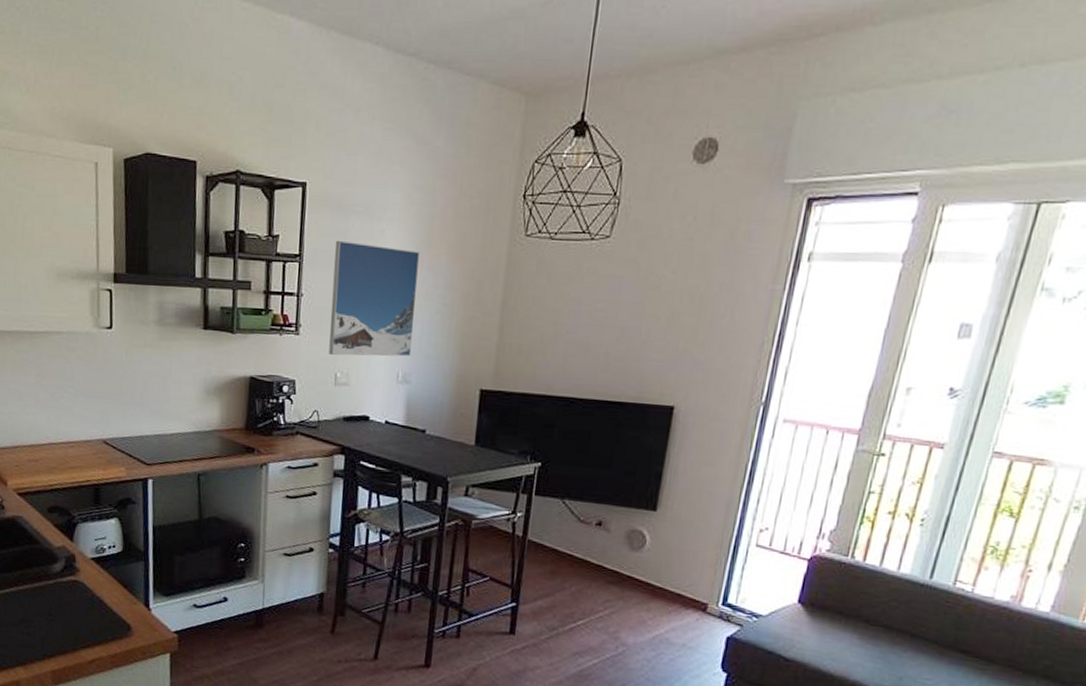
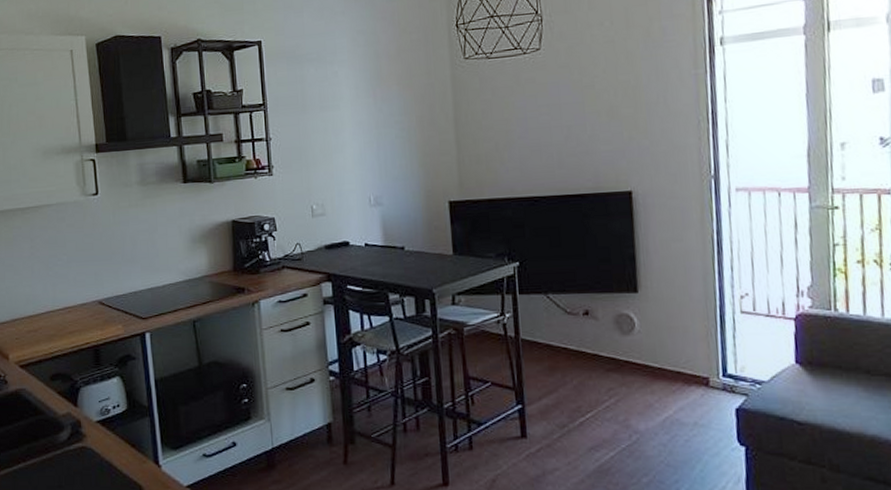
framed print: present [329,240,419,357] -> none [294,85,379,189]

